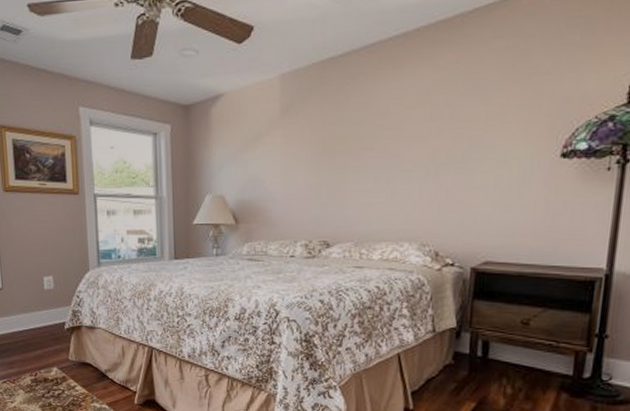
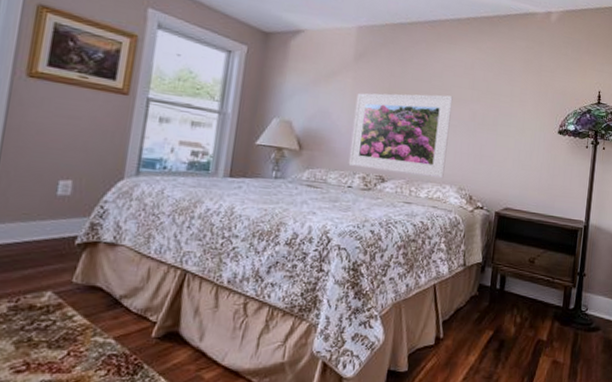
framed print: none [287,135,405,236] -> present [348,93,453,179]

